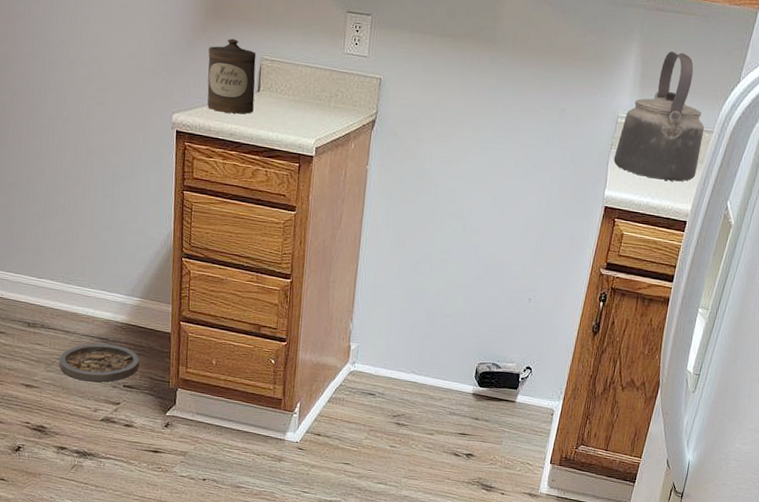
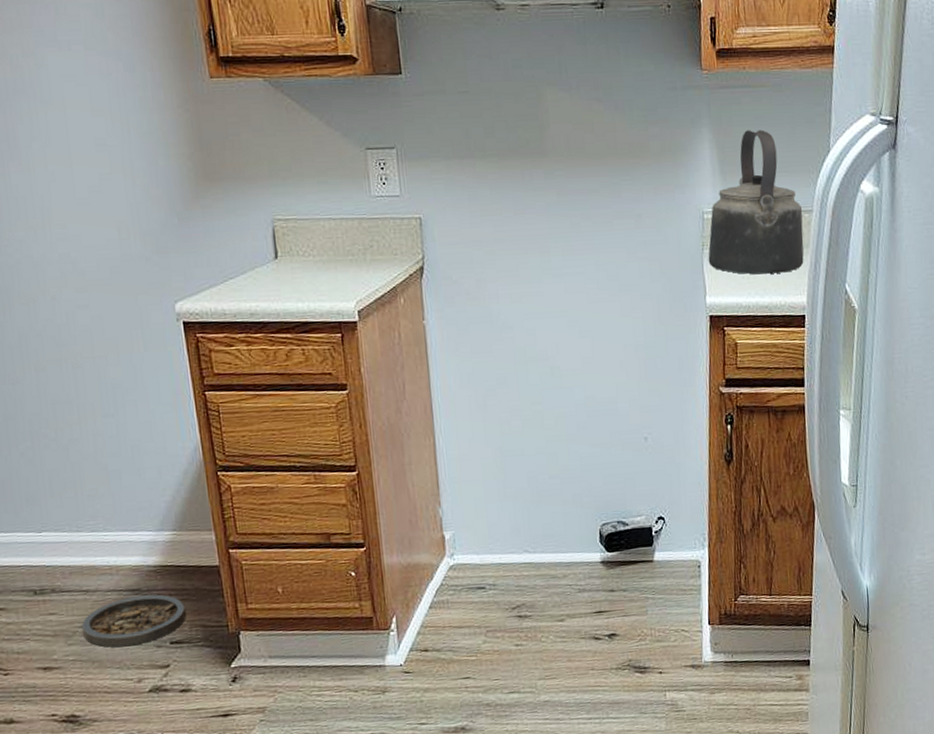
canister: present [207,38,256,114] -> none [206,202,274,290]

